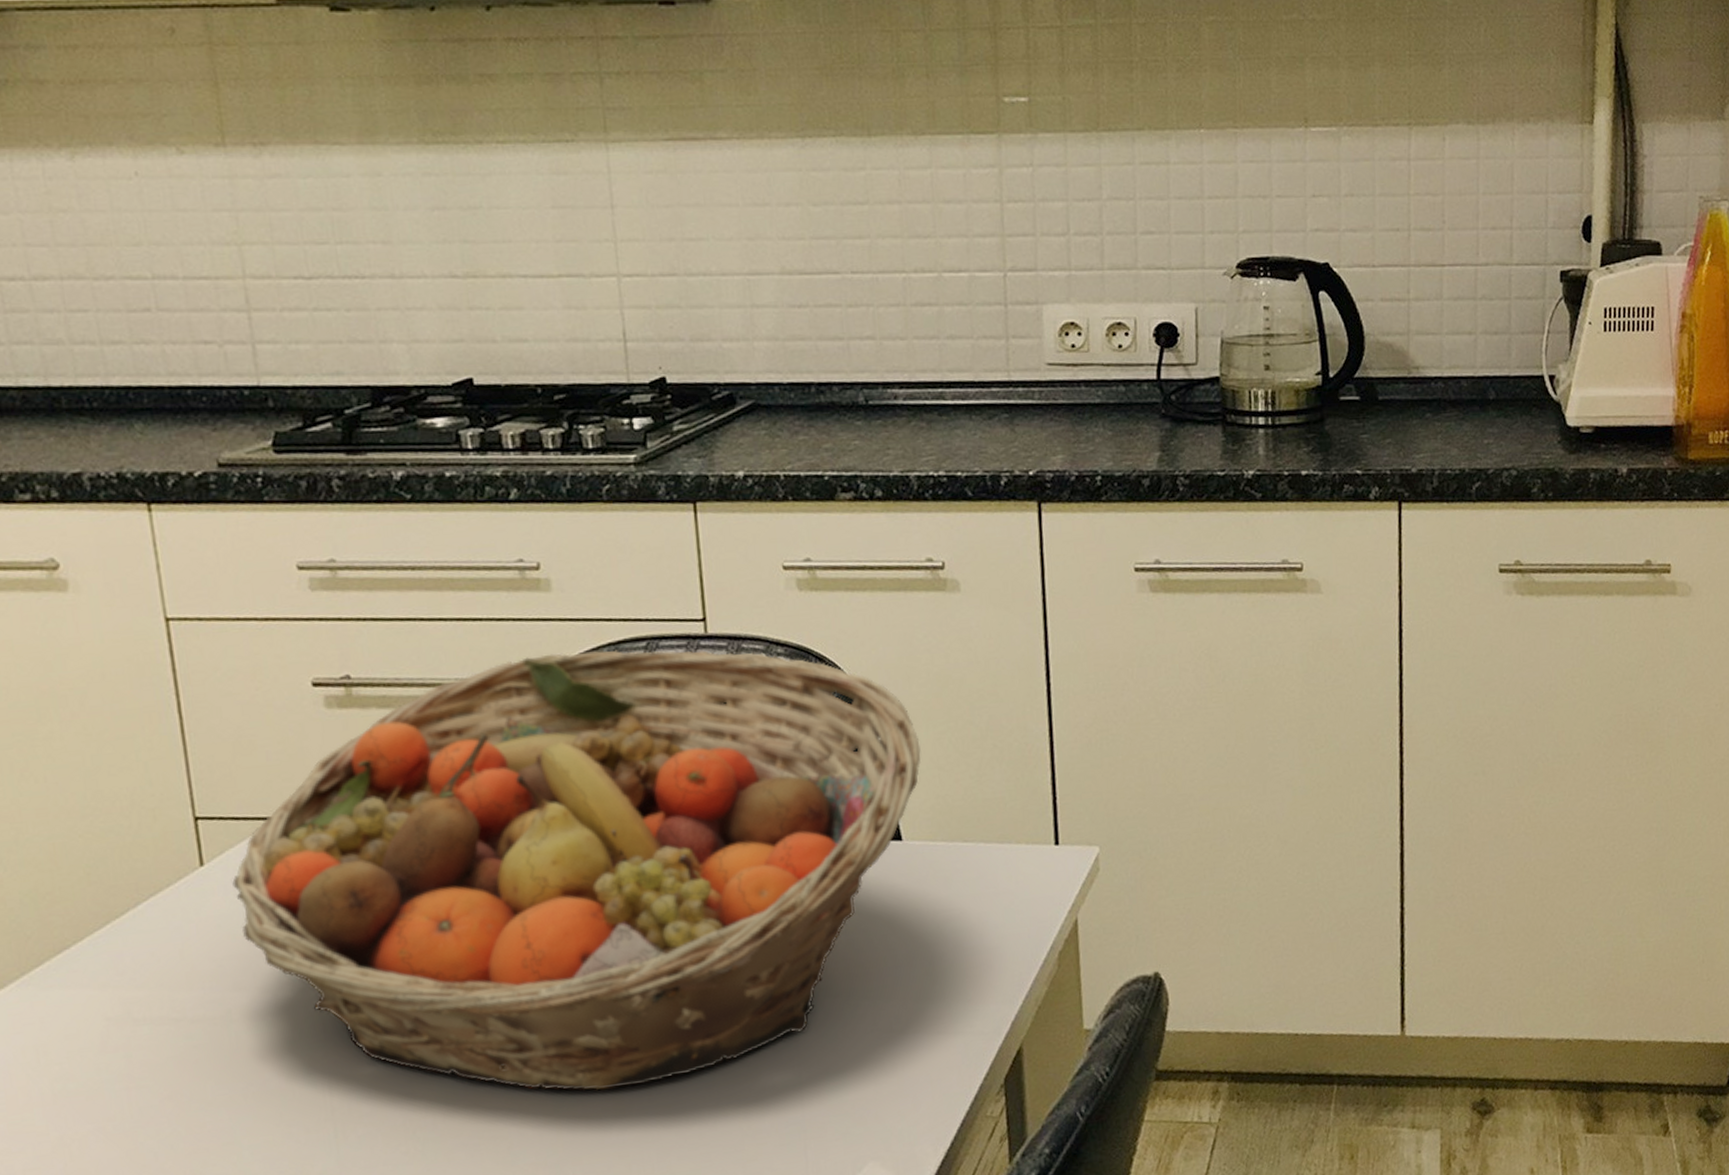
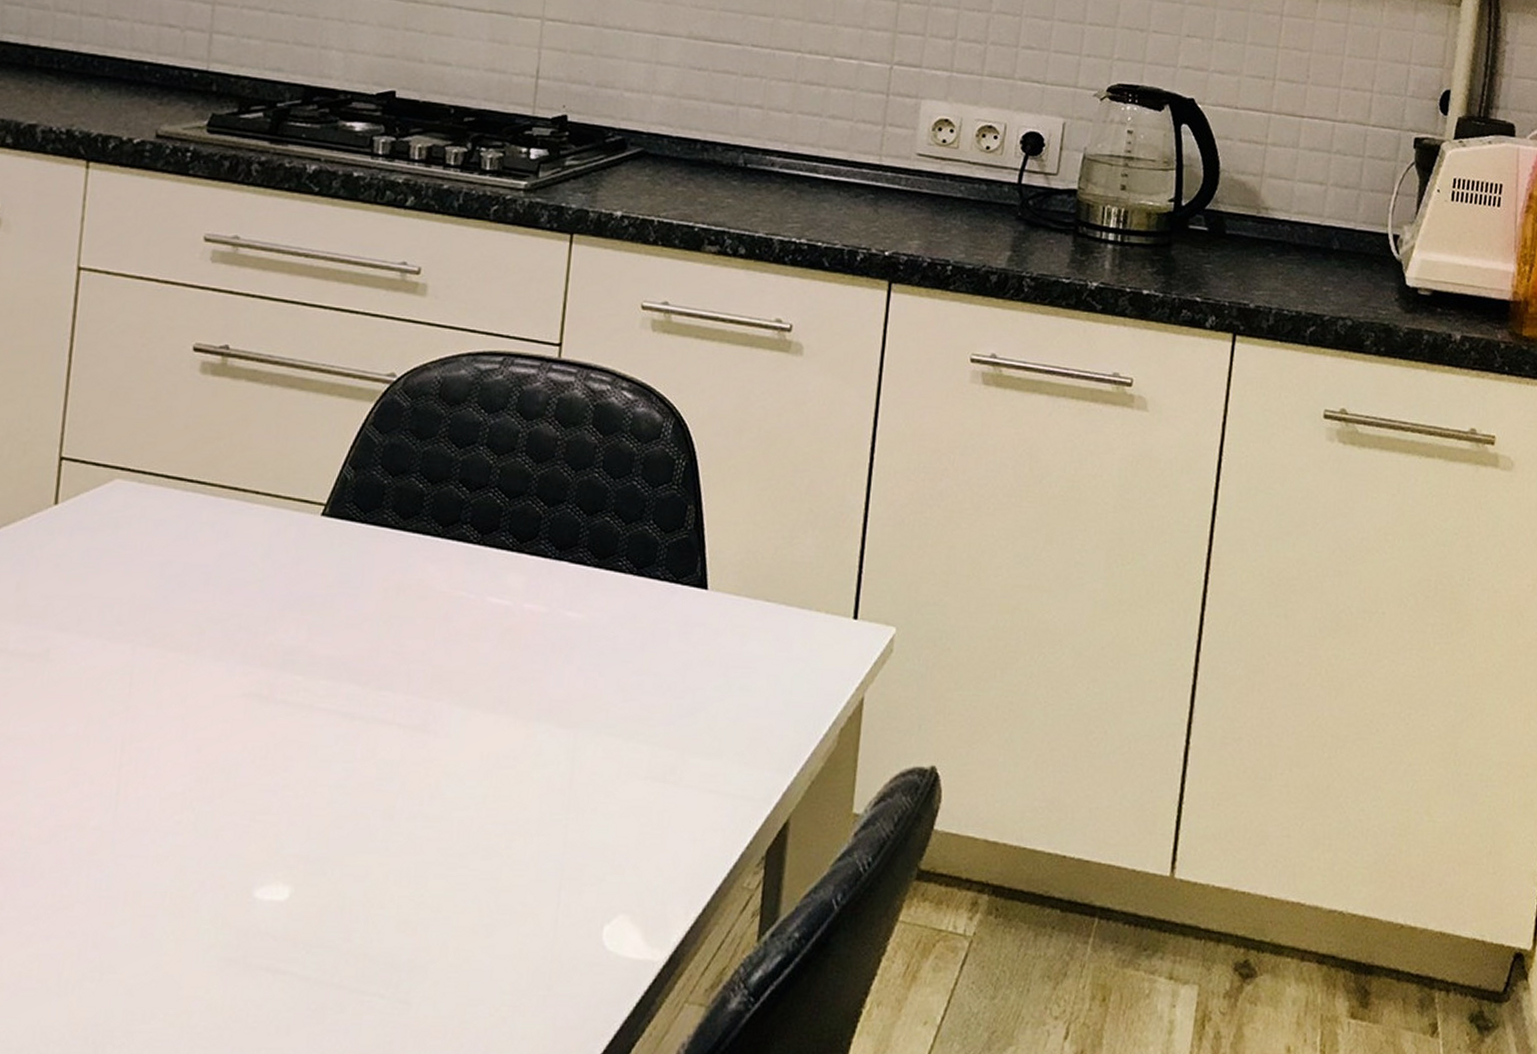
fruit basket: present [232,649,921,1091] -> none [78,354,741,793]

